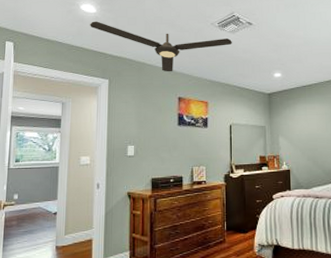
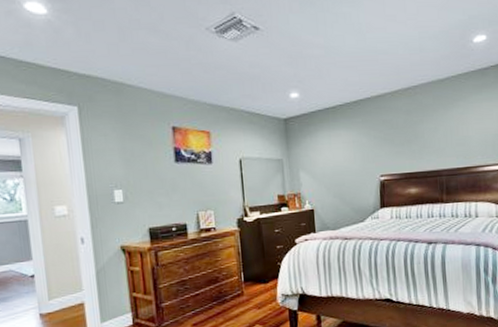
ceiling fan: present [90,21,232,72] -> none [41,26,235,95]

